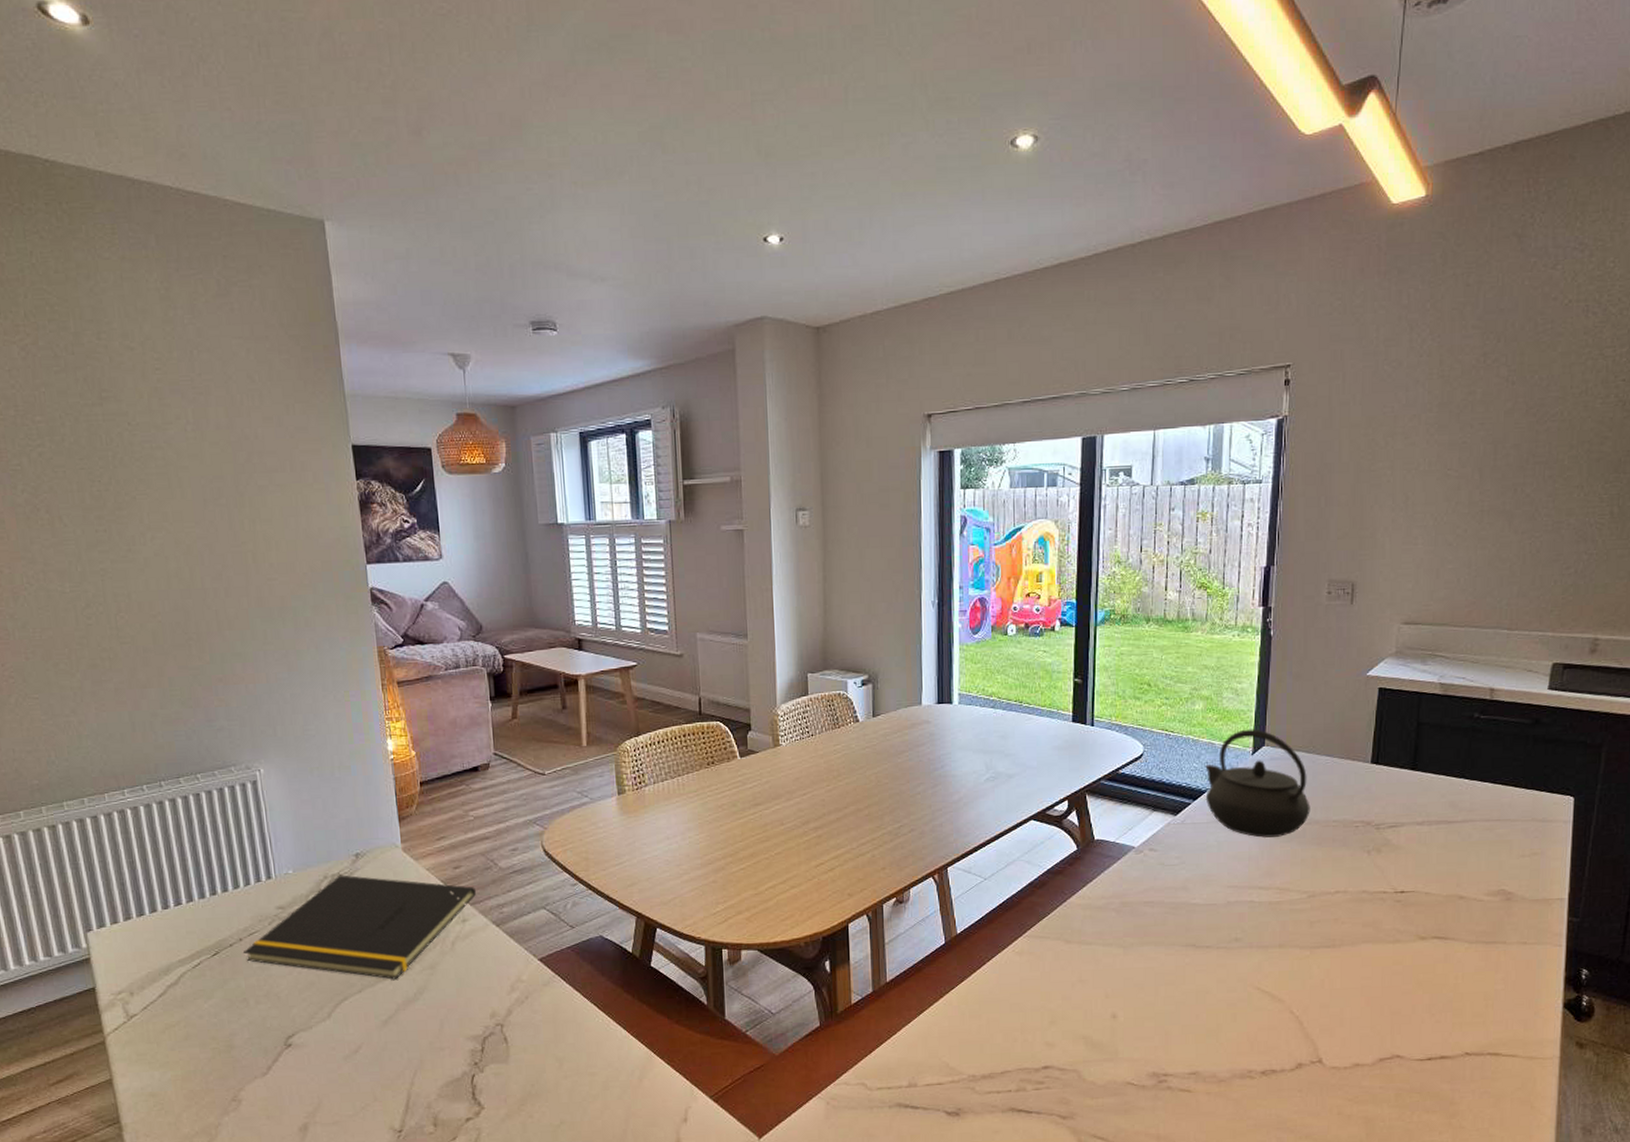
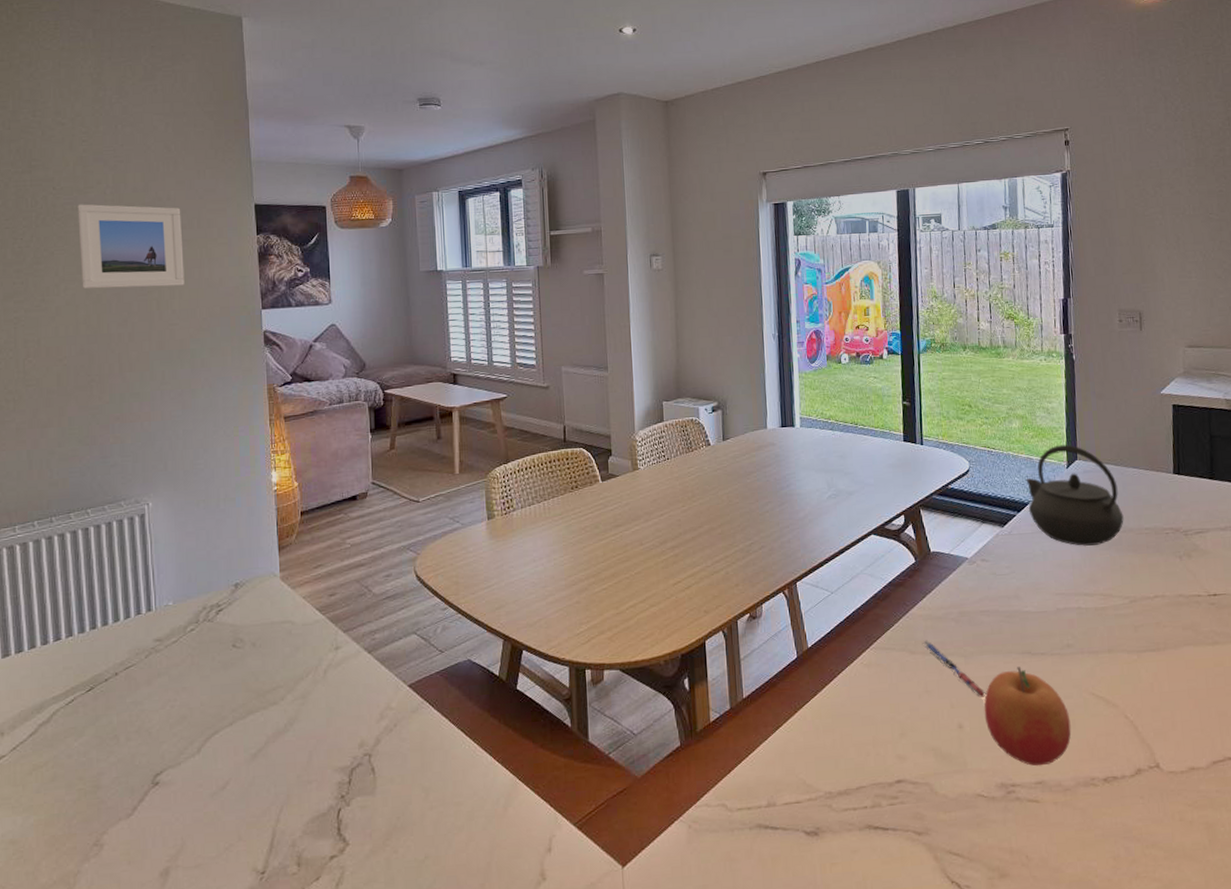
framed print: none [157,442,281,539] -> present [77,204,184,289]
notepad: present [244,874,476,980] -> none [118,605,349,711]
pen: none [1079,929,1144,989] -> present [922,640,986,698]
fruit: none [1140,959,1232,1058] -> present [984,667,1072,767]

